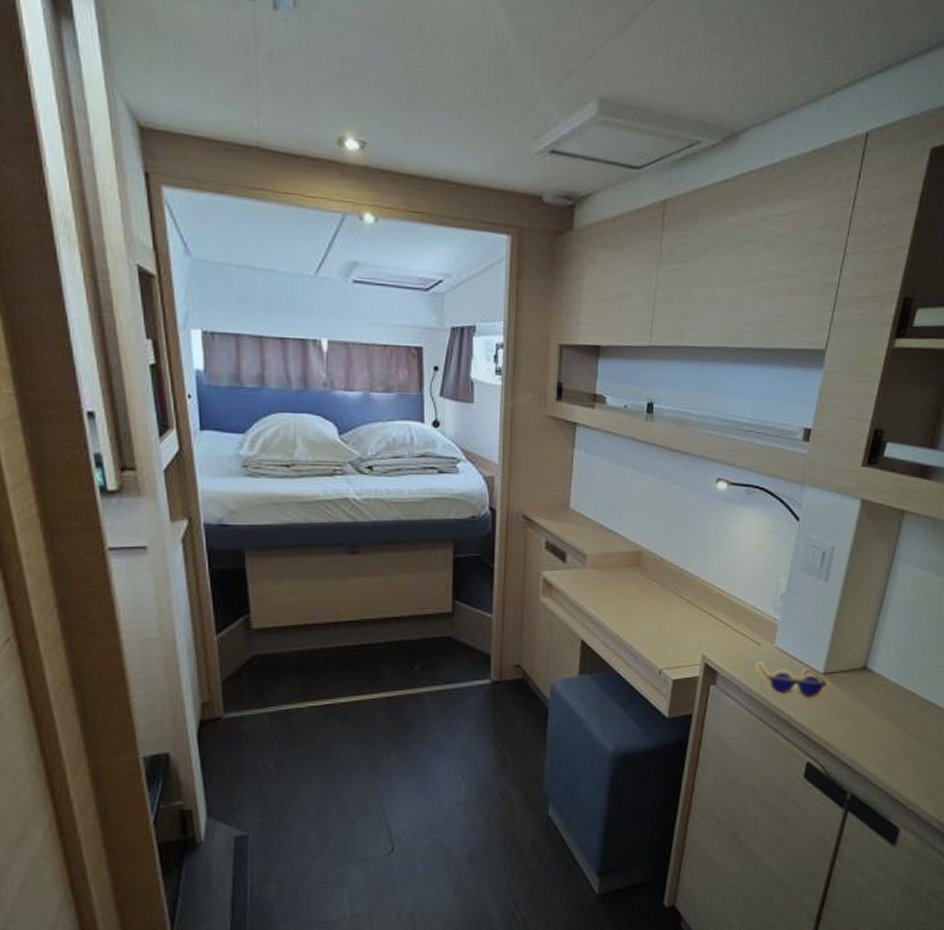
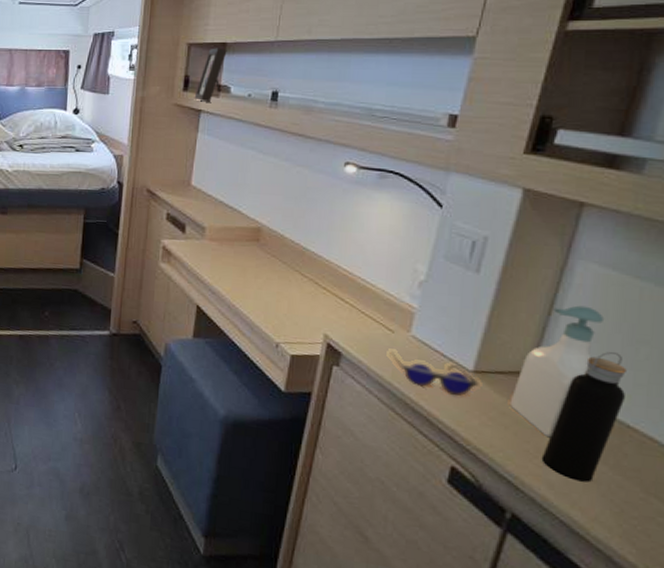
picture frame: none [568,351,601,414] -> present [194,48,227,102]
soap bottle: none [850,603,917,723] -> present [509,305,605,438]
water bottle: none [872,642,931,756] -> present [541,352,627,482]

